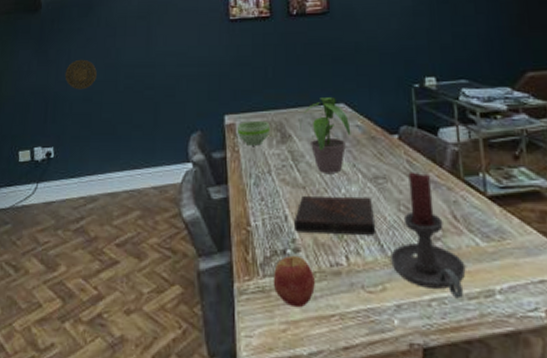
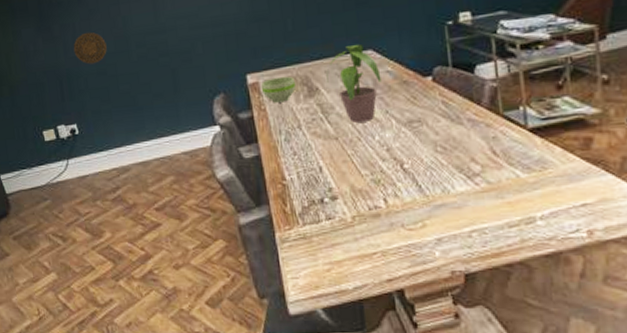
apple: present [273,255,315,308] -> none [313,203,355,250]
book: present [294,195,376,235] -> none [329,141,414,181]
candle holder: present [391,171,466,299] -> none [429,112,506,228]

